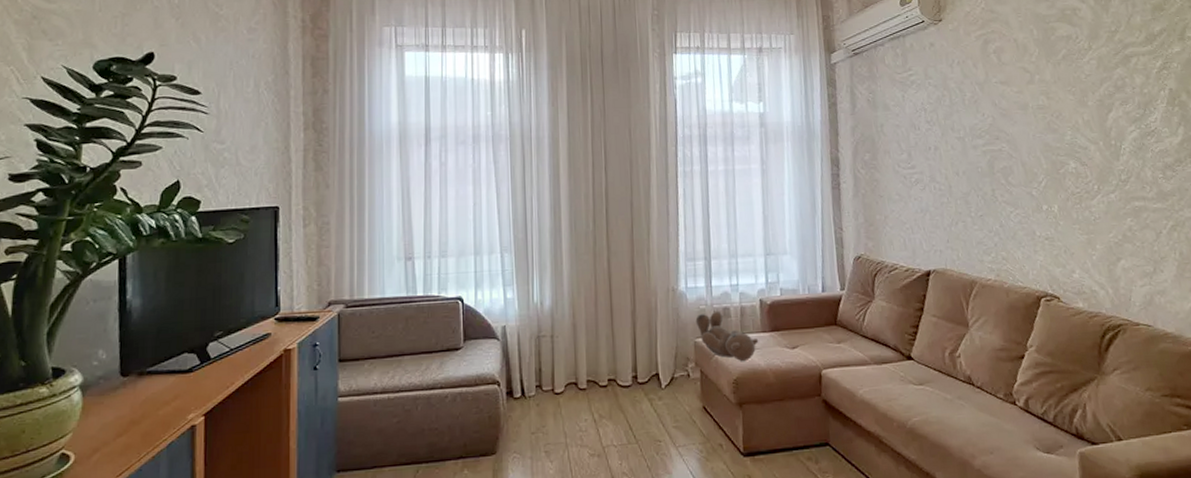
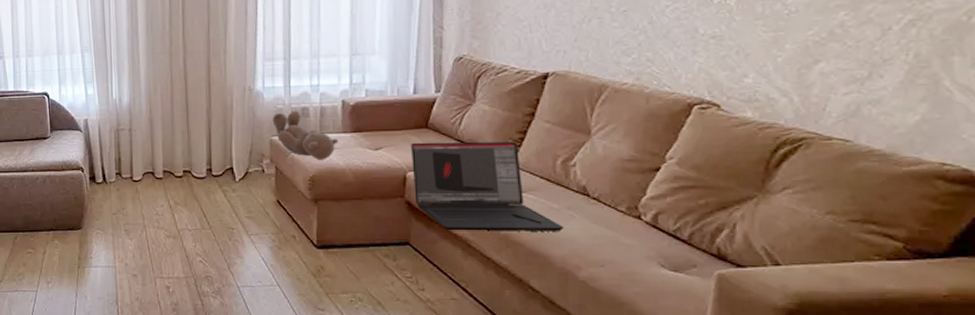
laptop: none [823,335,958,428] -> present [411,141,564,231]

